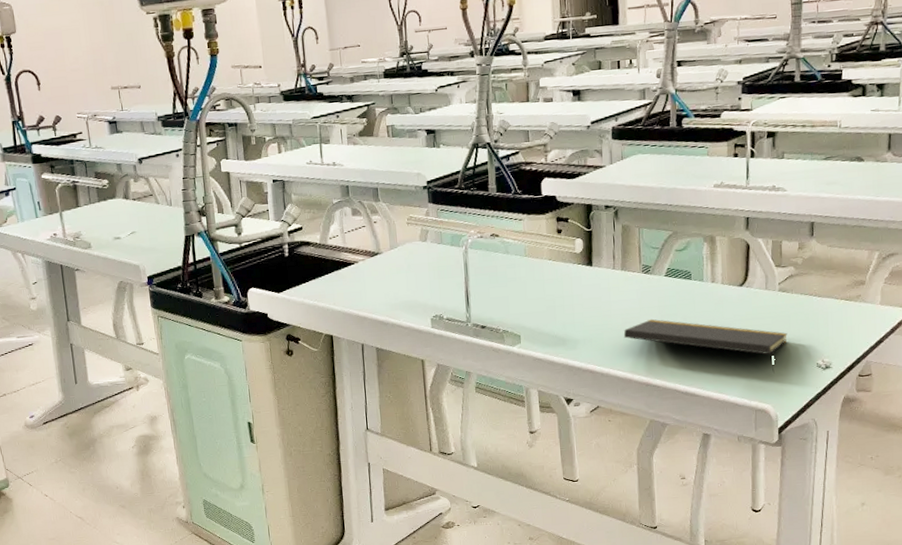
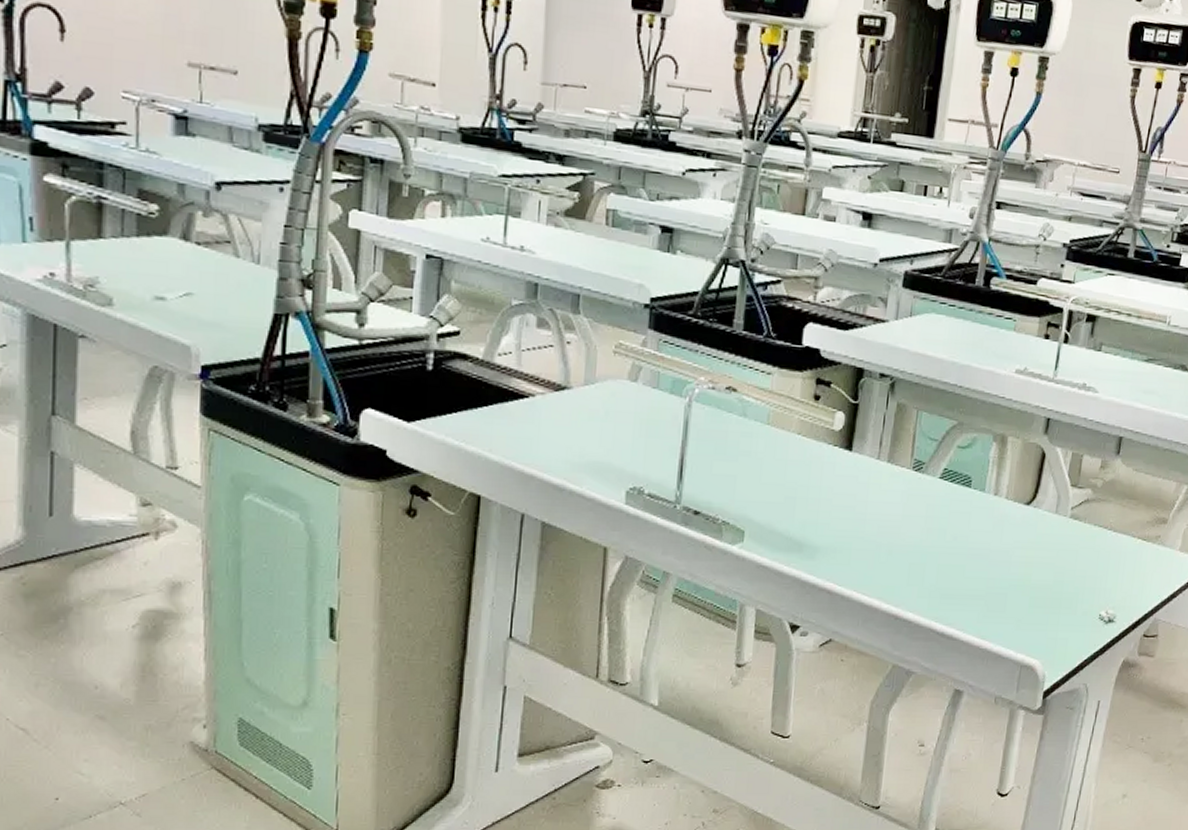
notepad: present [623,318,787,374] -> none [877,531,1072,622]

